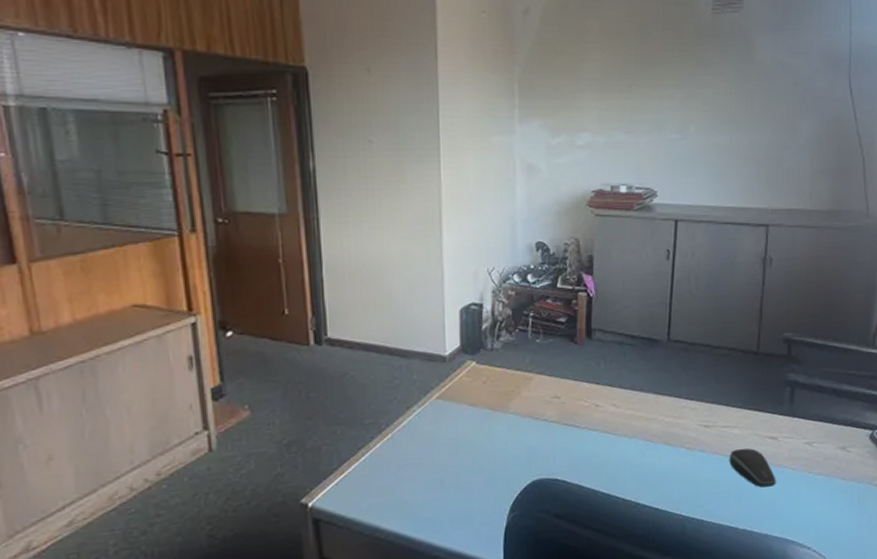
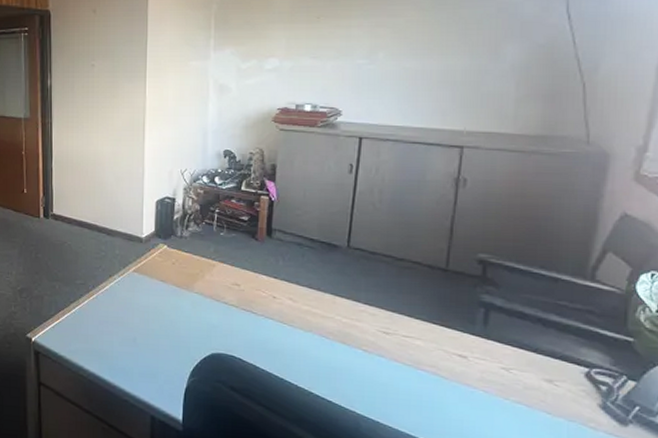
computer mouse: present [729,448,776,488] -> none [410,360,464,405]

